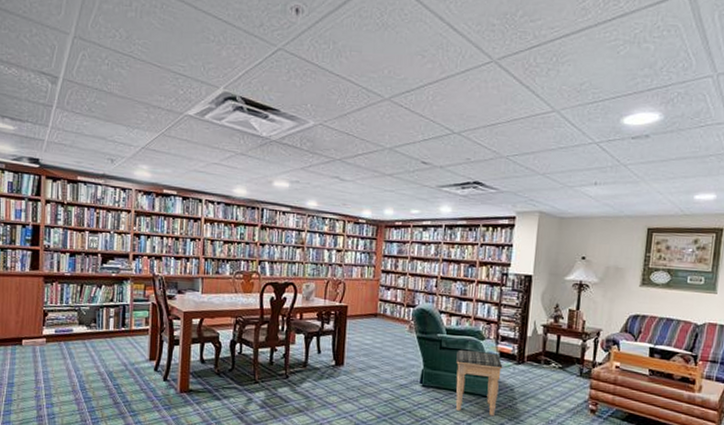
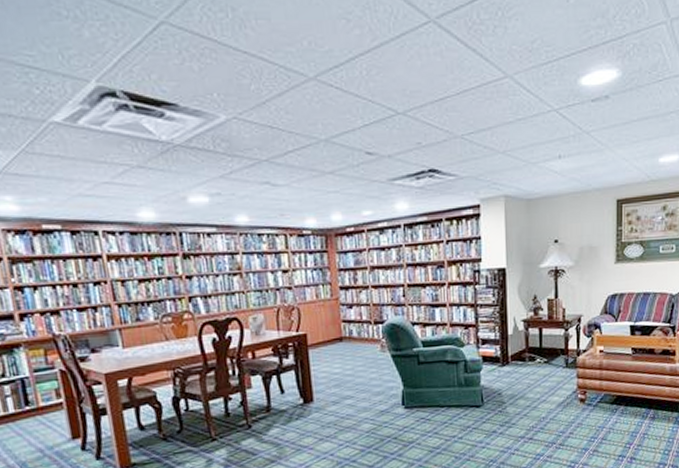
footstool: present [455,349,503,416] -> none [437,359,488,427]

